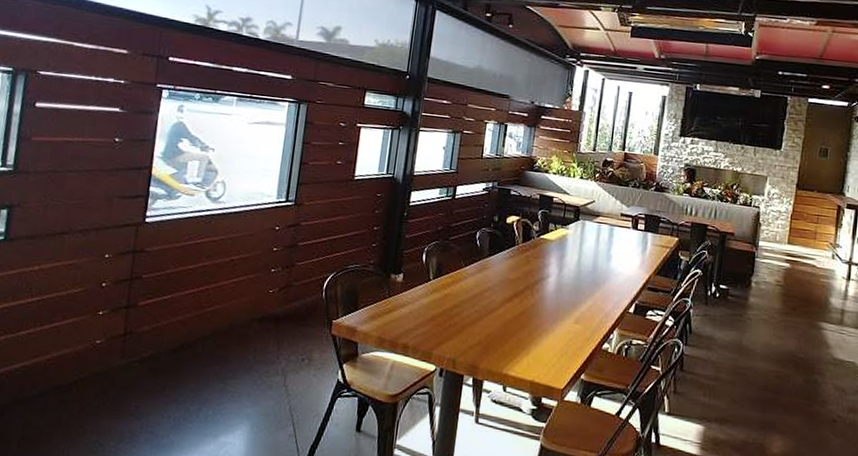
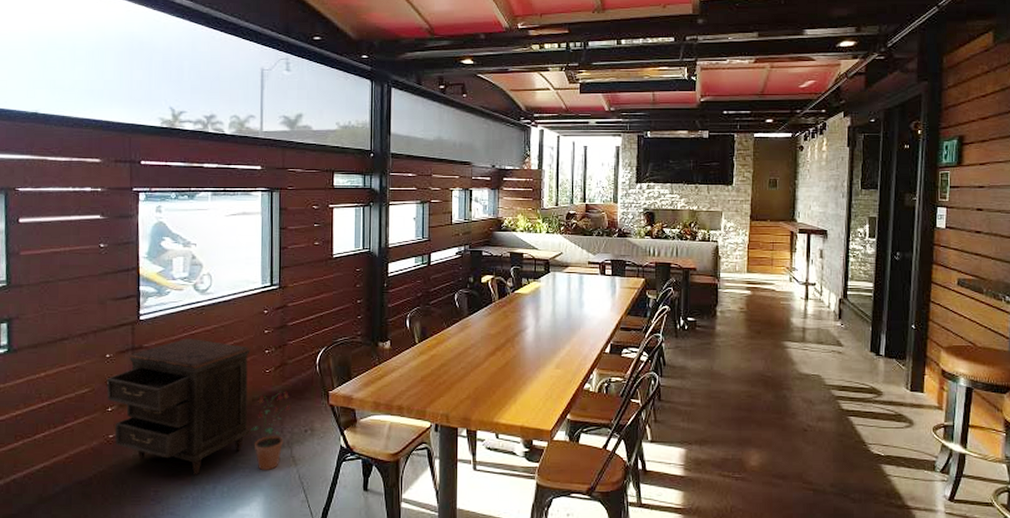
nightstand: none [100,246,256,394] -> present [106,337,251,475]
potted plant: none [244,314,291,398] -> present [250,391,291,470]

